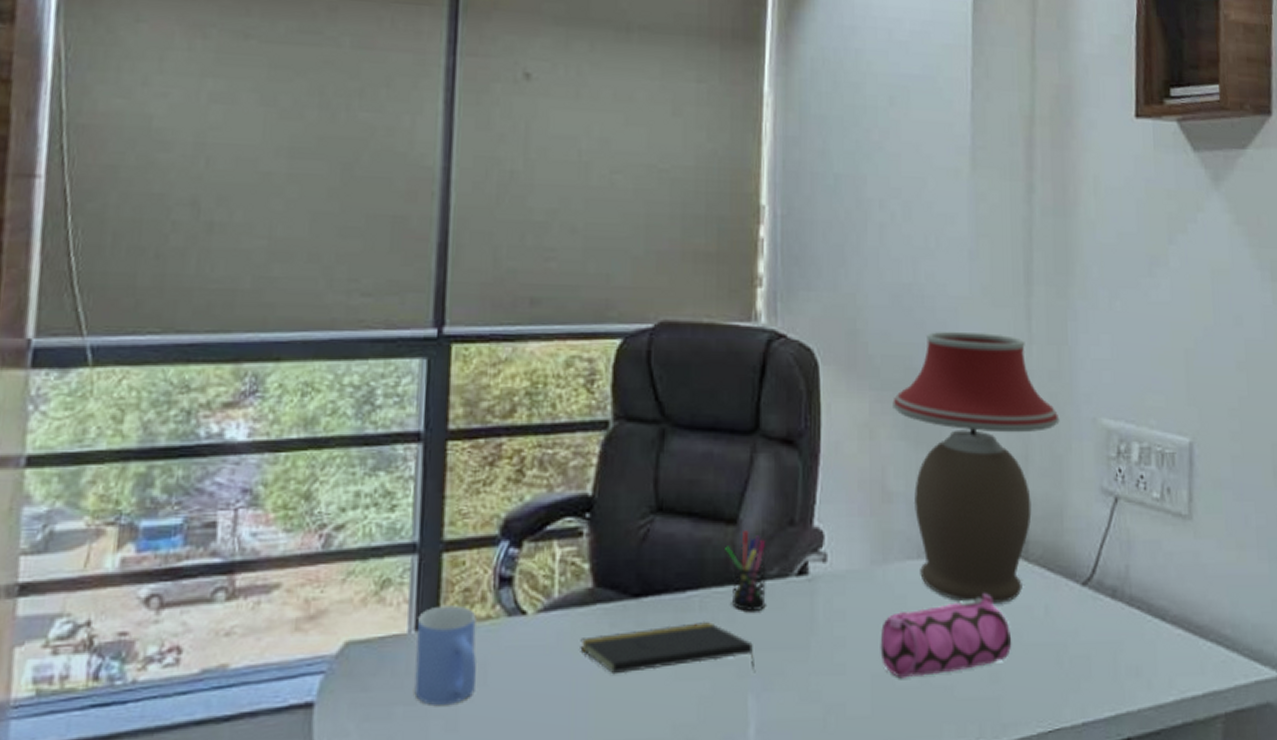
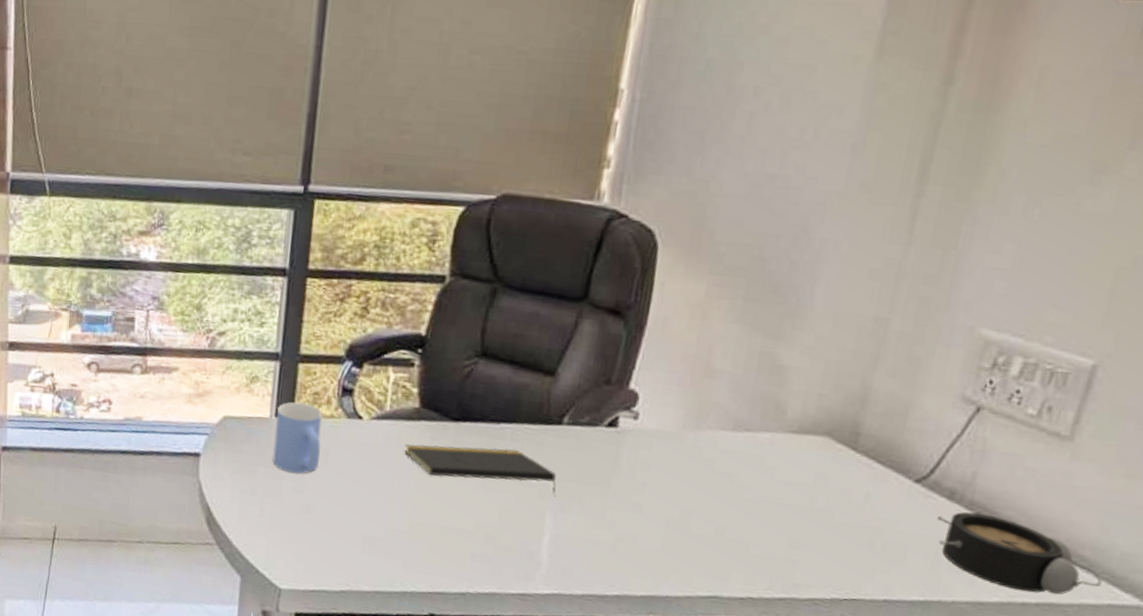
pen holder: present [725,530,766,613] -> none [540,382,581,450]
pencil case: present [880,593,1012,679] -> none [678,471,822,533]
table lamp: present [893,331,1060,603] -> none [731,224,928,484]
alarm clock: none [1108,608,1245,685] -> present [937,511,1102,595]

